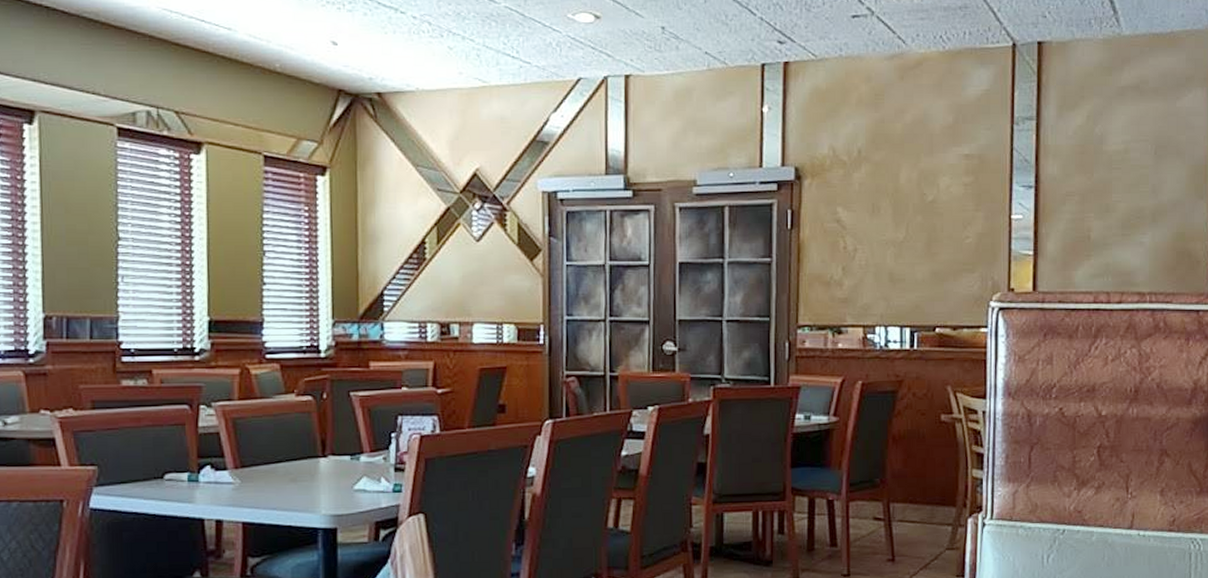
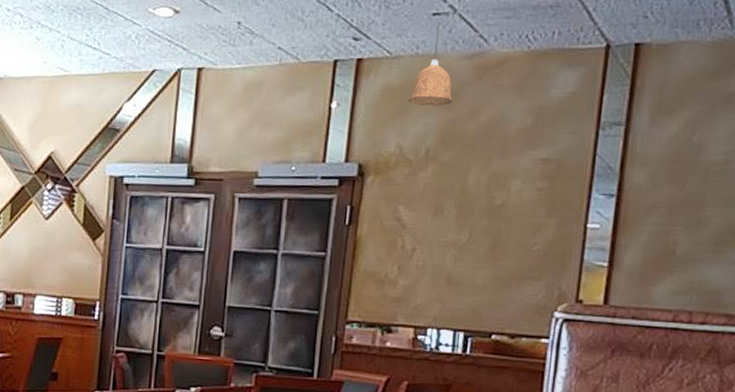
pendant lamp: none [837,25,878,107] -> present [408,23,453,106]

